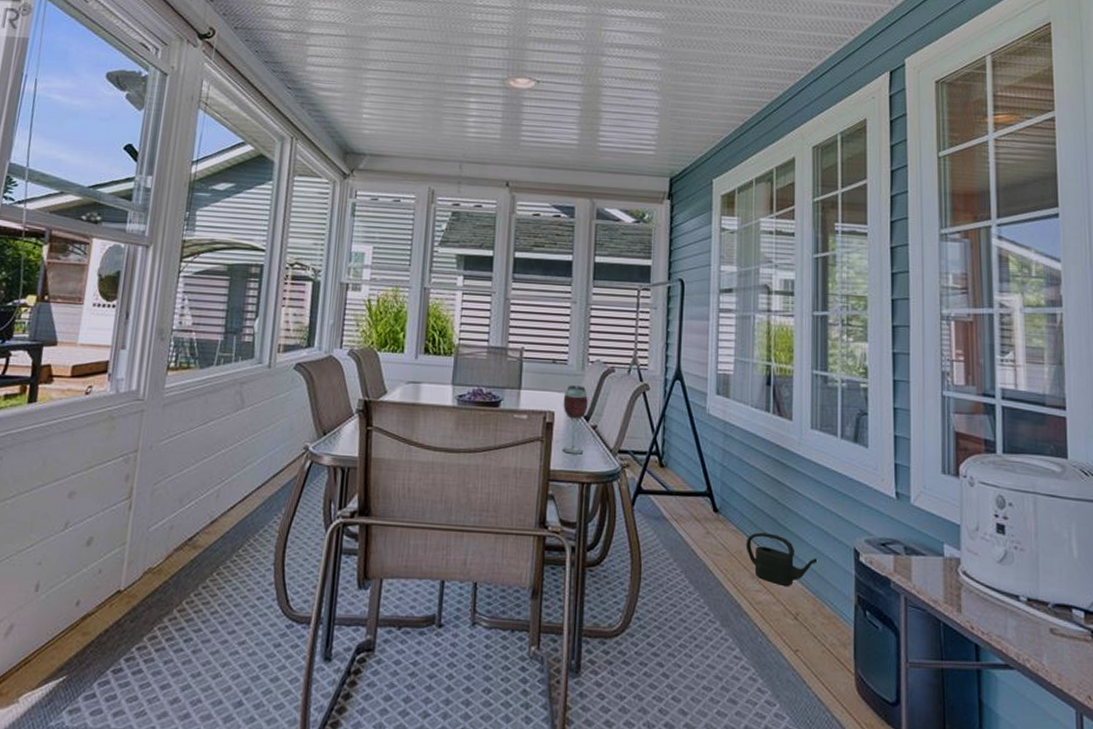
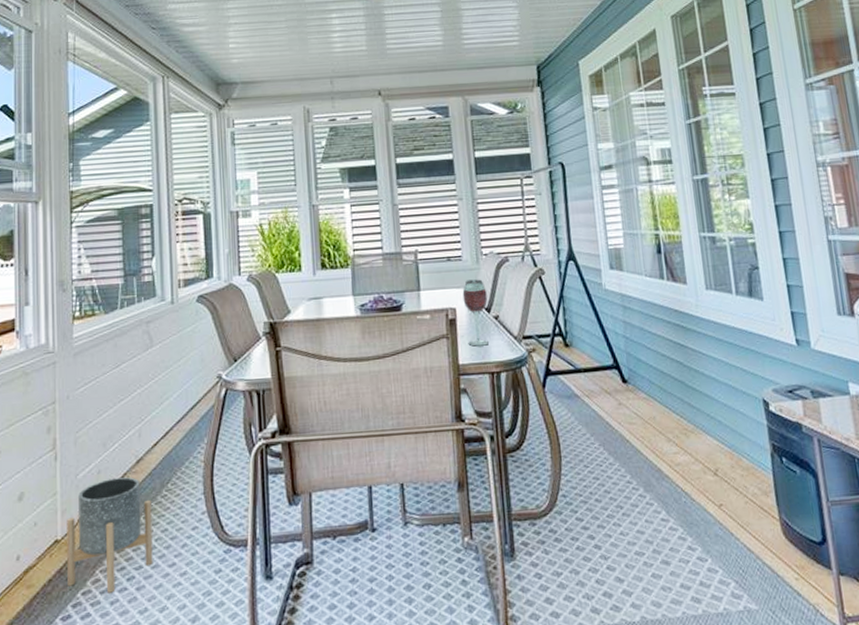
planter: none [123,536,220,652] -> present [67,477,153,593]
watering can: present [745,532,816,586] -> none [658,395,728,445]

